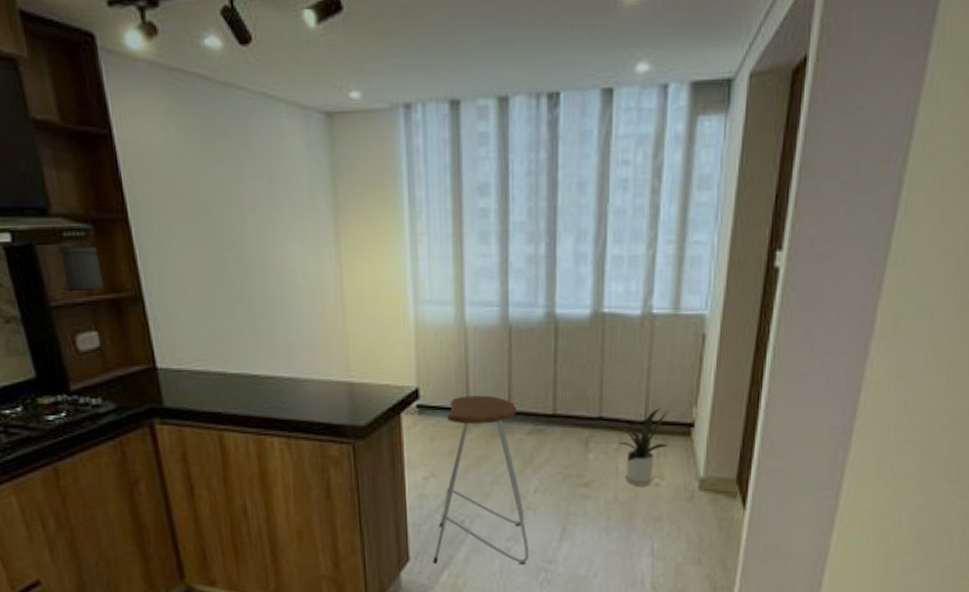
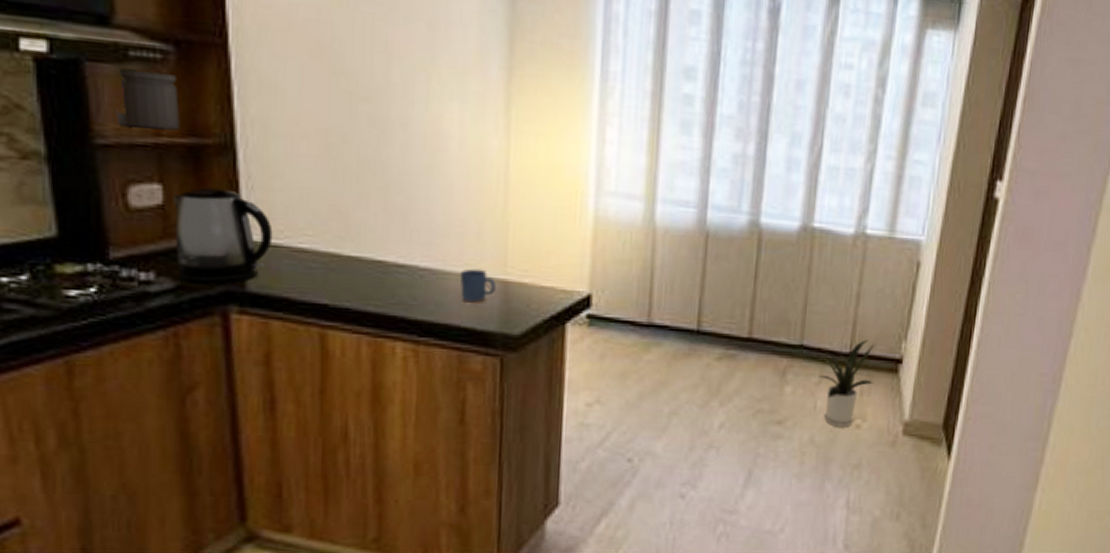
kettle: none [105,330,177,404] -> present [172,188,273,285]
mug: none [314,375,344,403] -> present [459,268,497,303]
bar stool: present [433,395,530,565] -> none [588,308,708,516]

